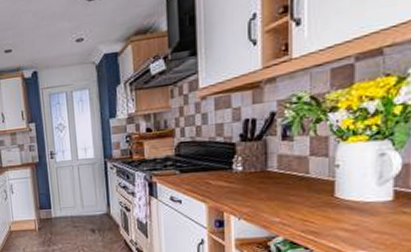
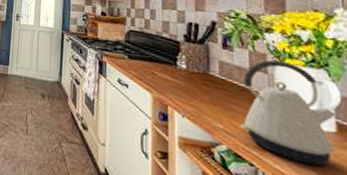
kettle: none [297,139,395,236] -> present [240,59,336,166]

